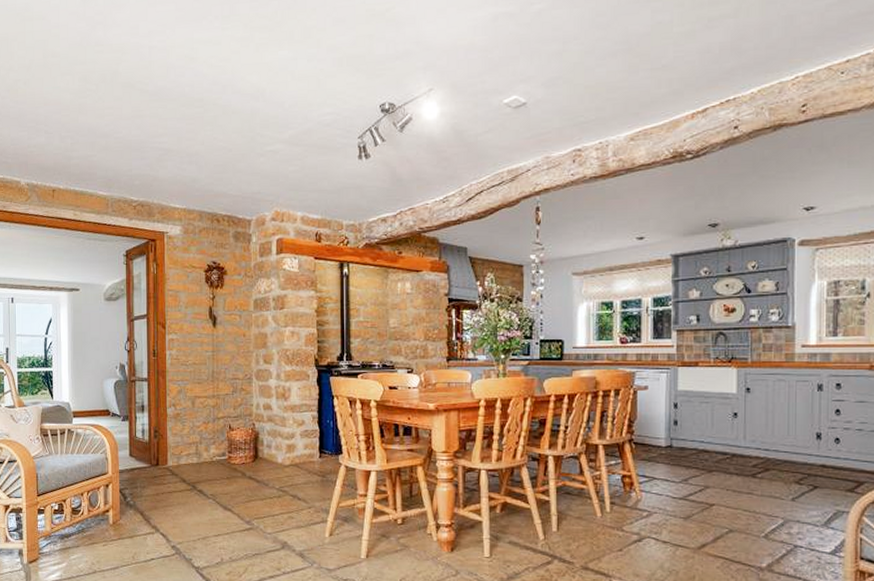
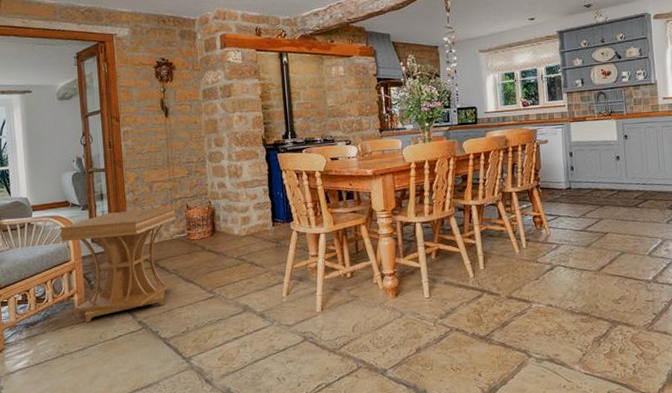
side table: none [98,426,217,541] -> present [59,207,176,323]

